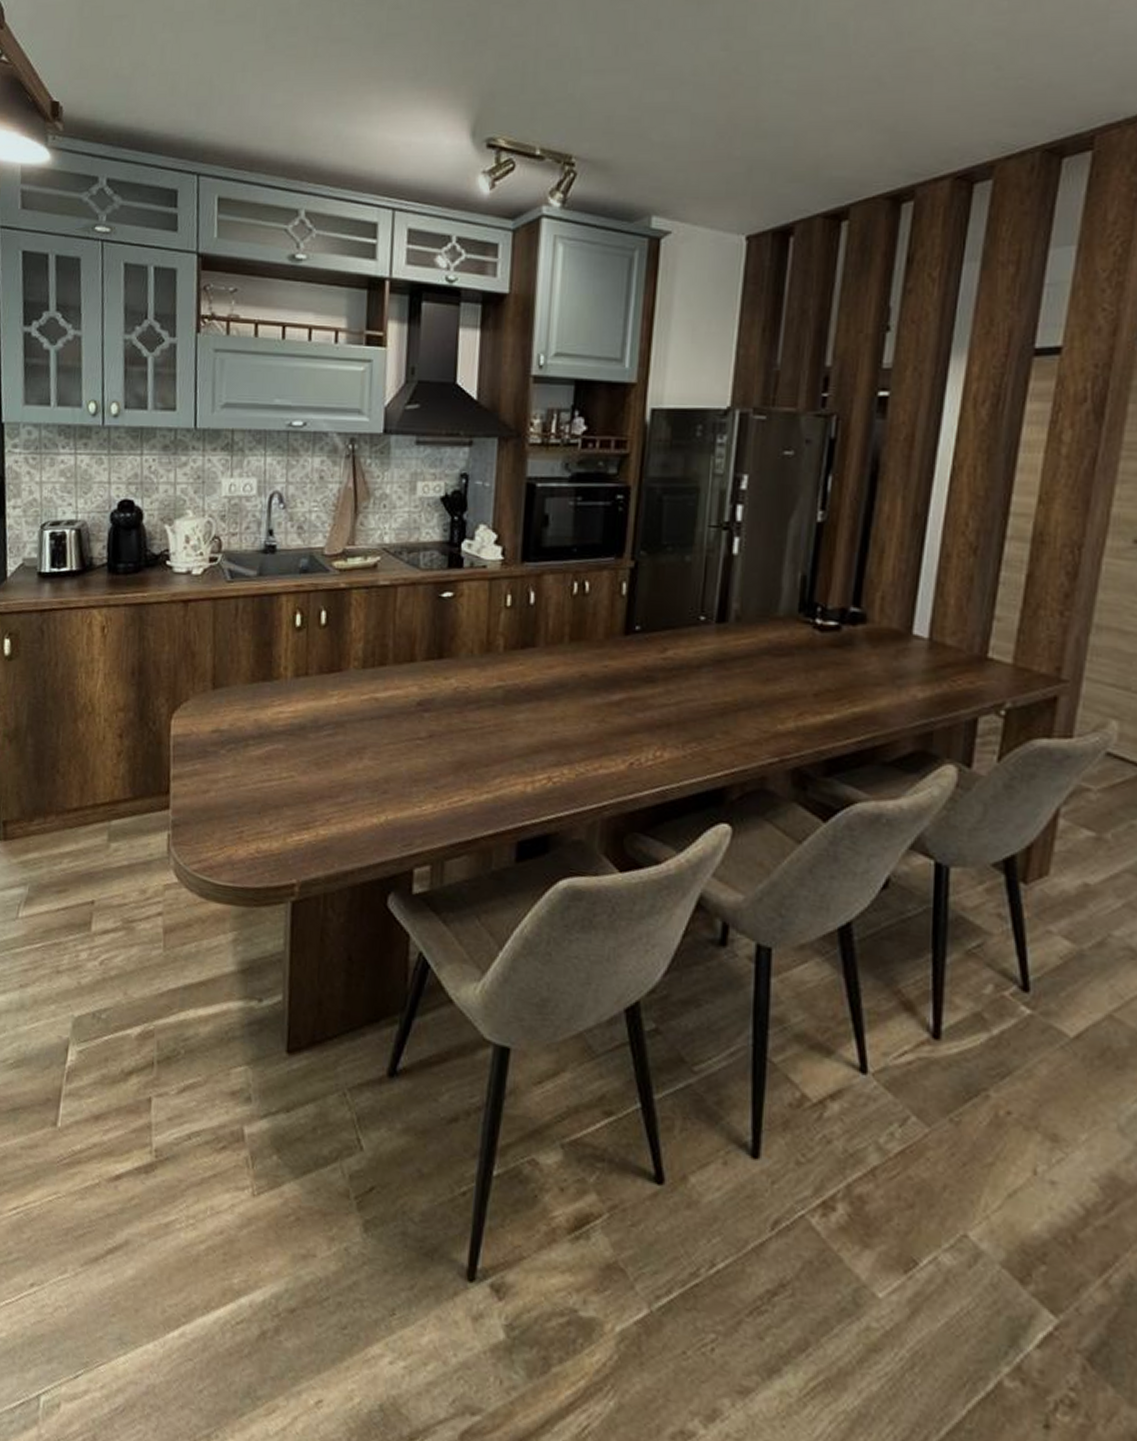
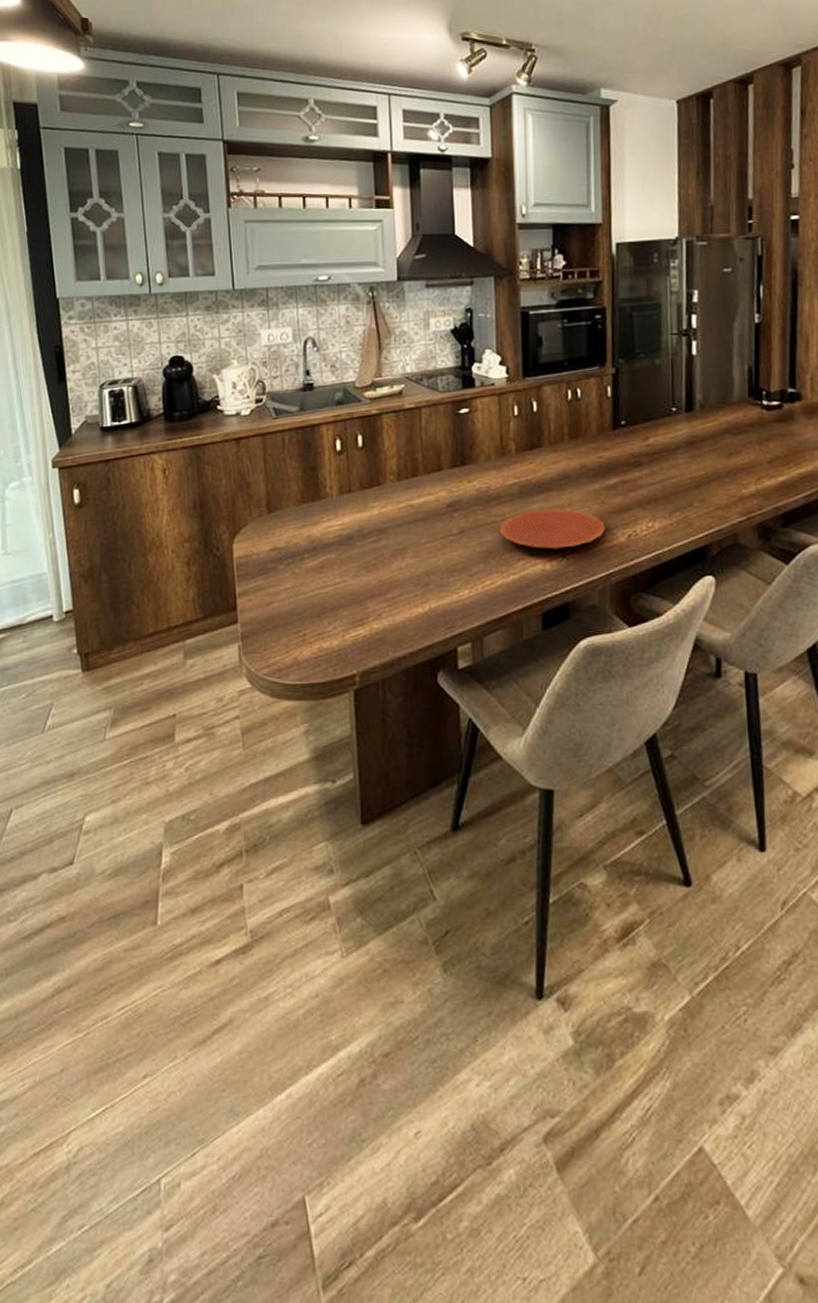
plate: none [476,720,603,770] -> present [500,508,605,550]

